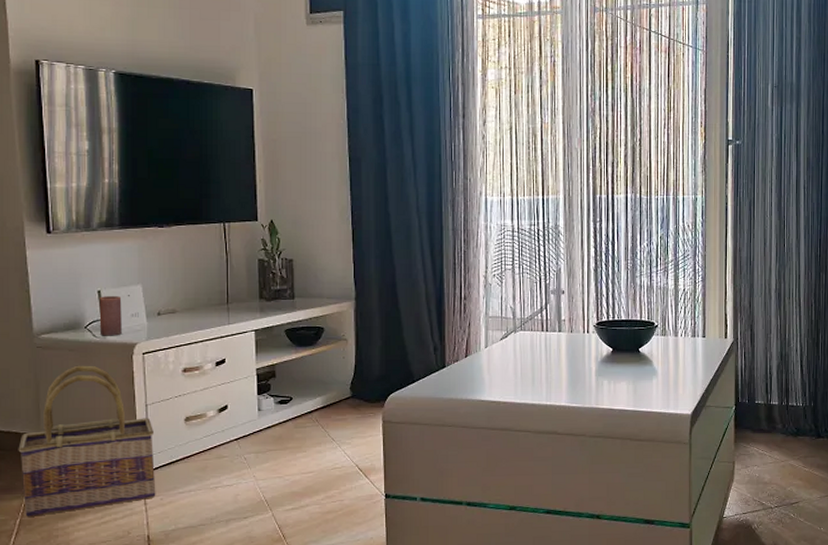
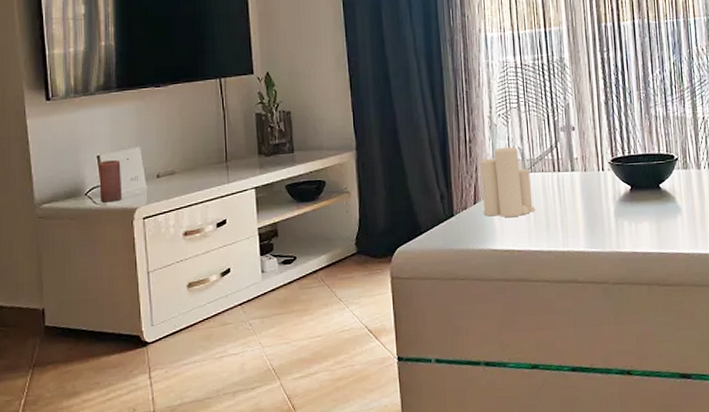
basket: present [18,365,156,518] -> none [22,233,161,397]
candle: none [472,304,523,372] -> present [479,146,536,218]

